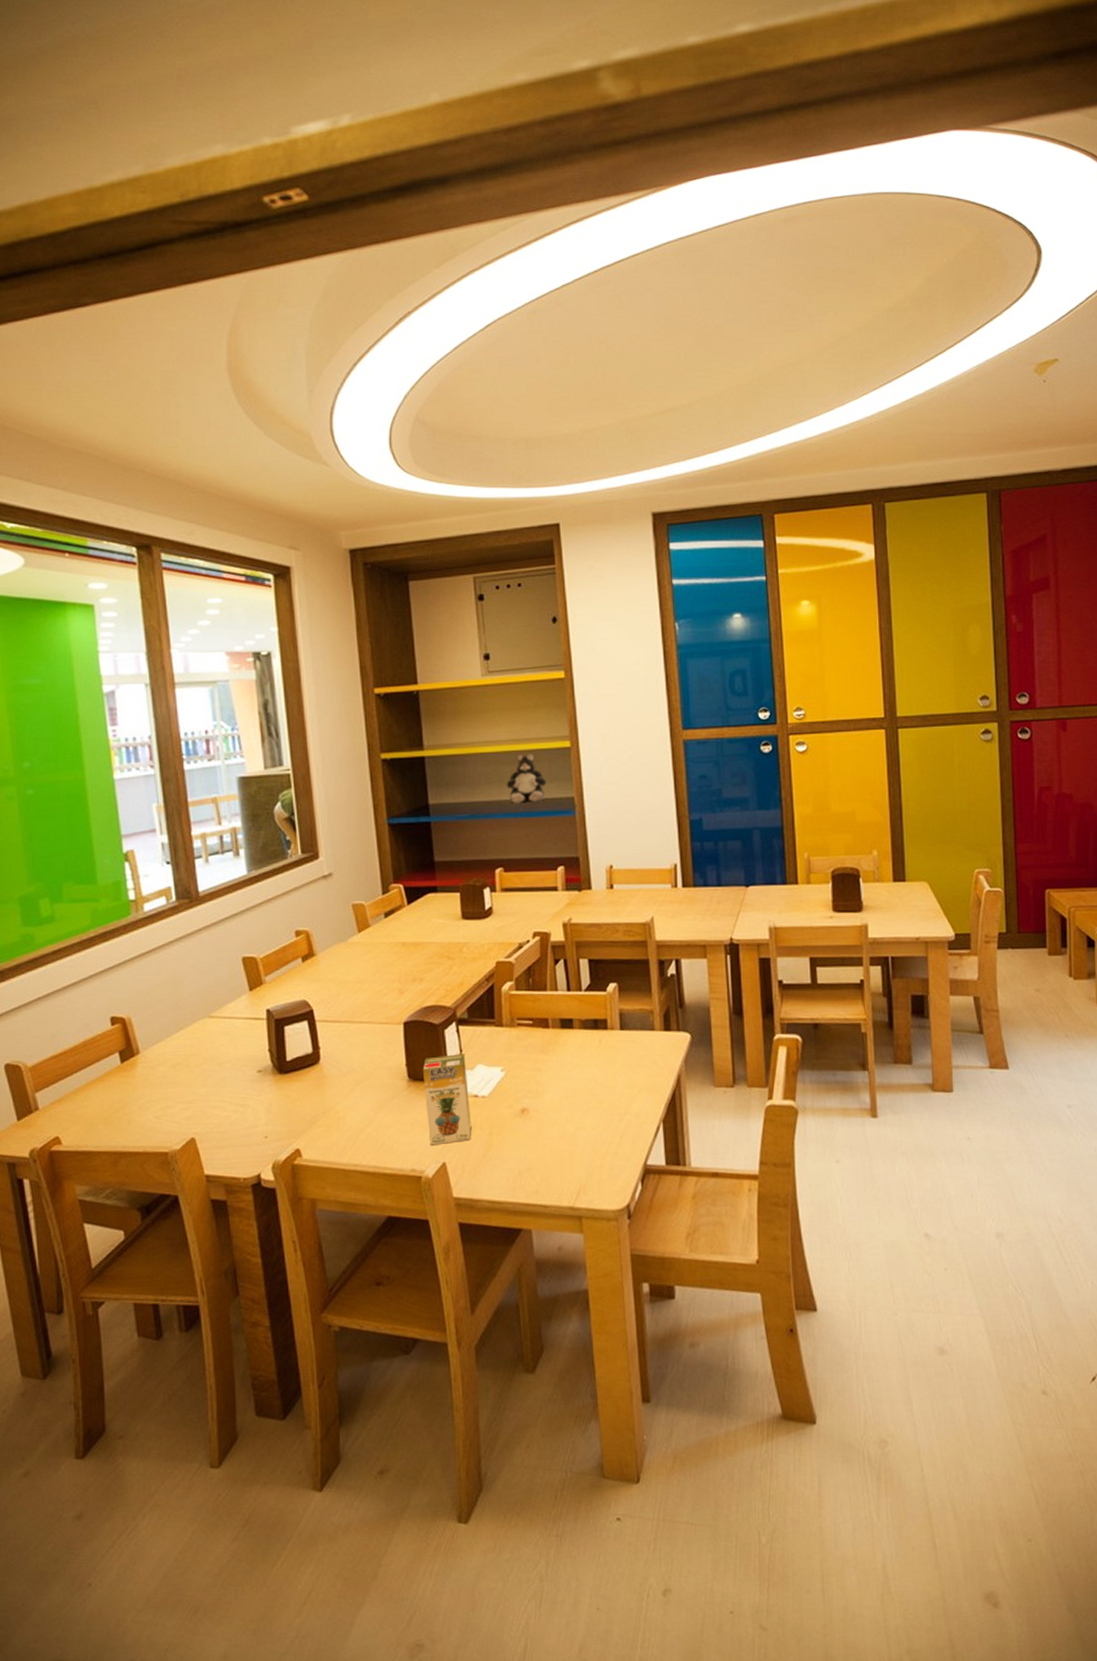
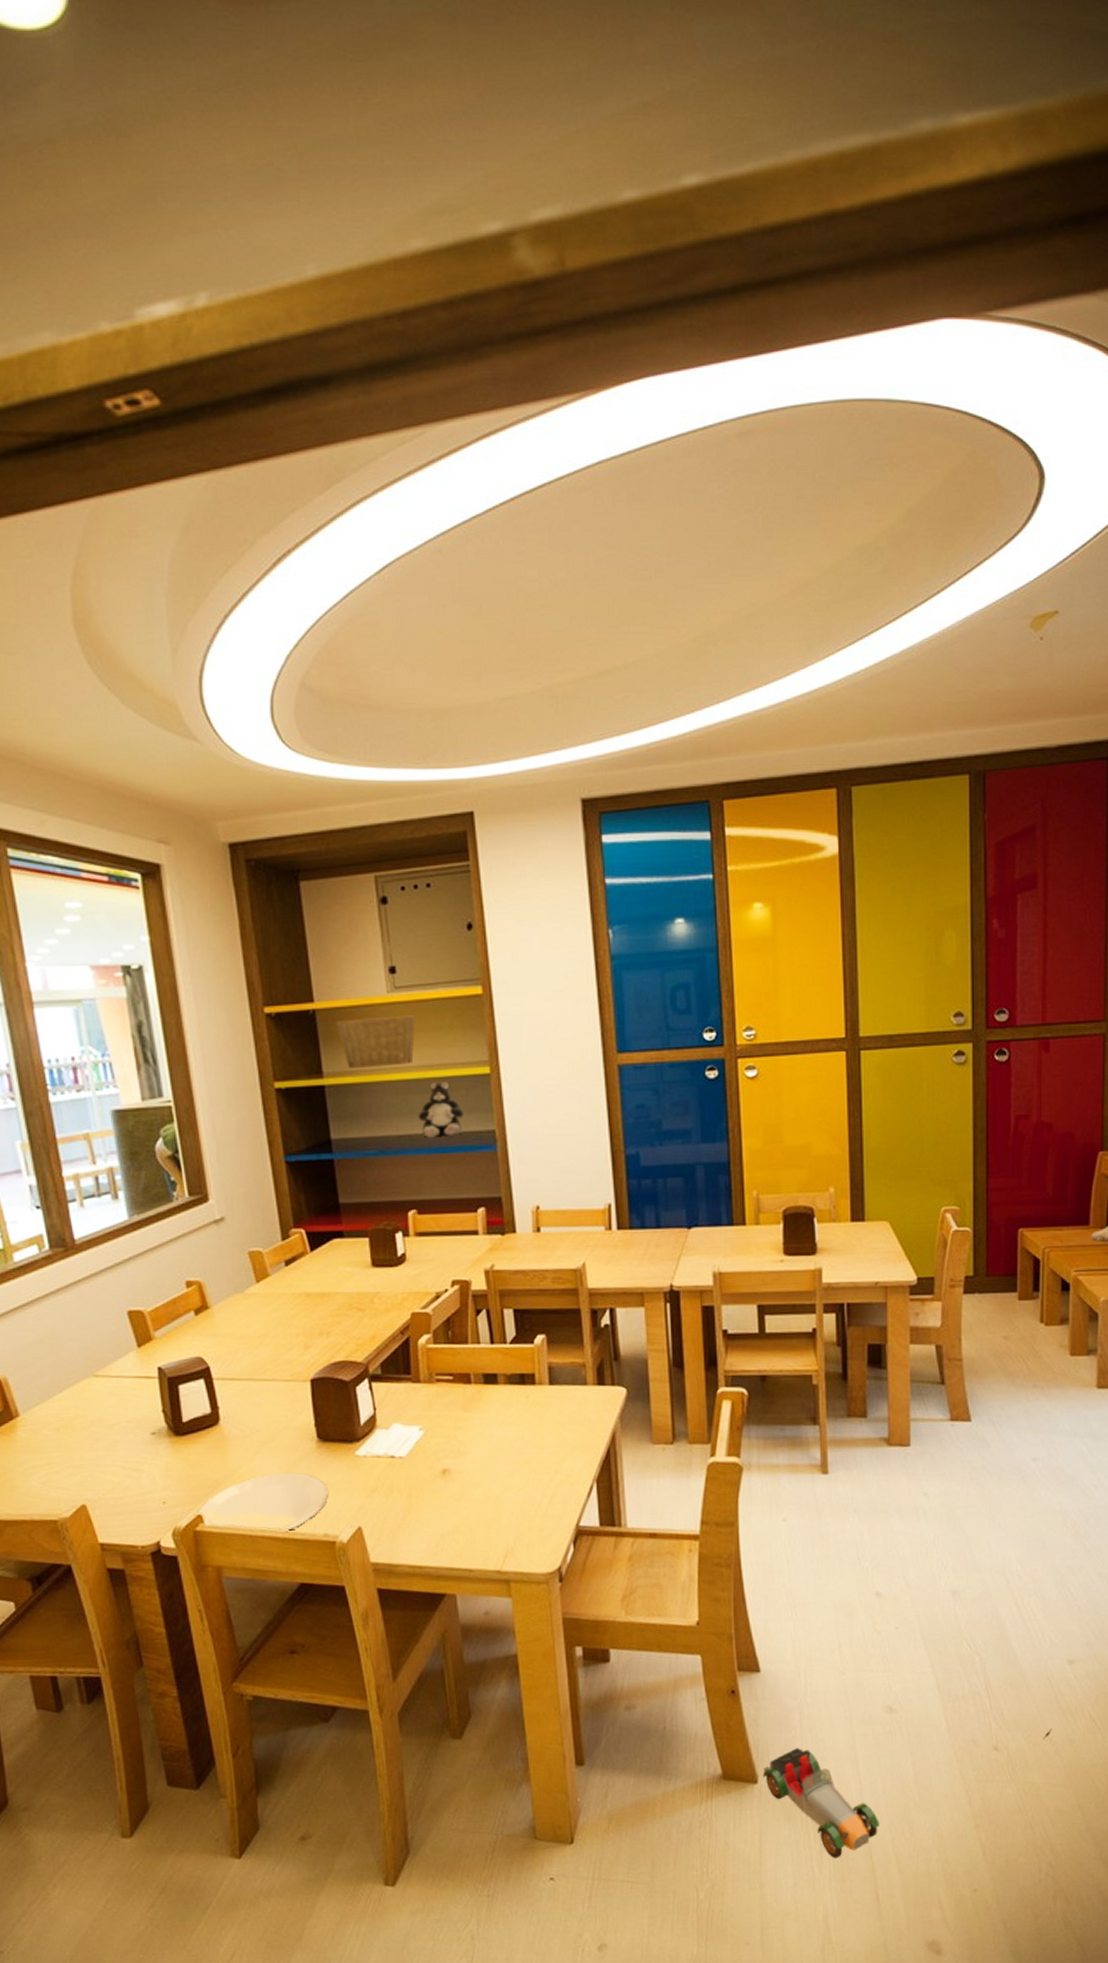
plate: none [293,1110,417,1167] -> present [194,1472,329,1532]
juice box: present [422,1053,472,1146] -> none [332,1411,389,1509]
basket: none [437,696,507,743] -> present [336,1015,416,1069]
toy car: none [820,1389,934,1504] -> present [762,1748,879,1859]

